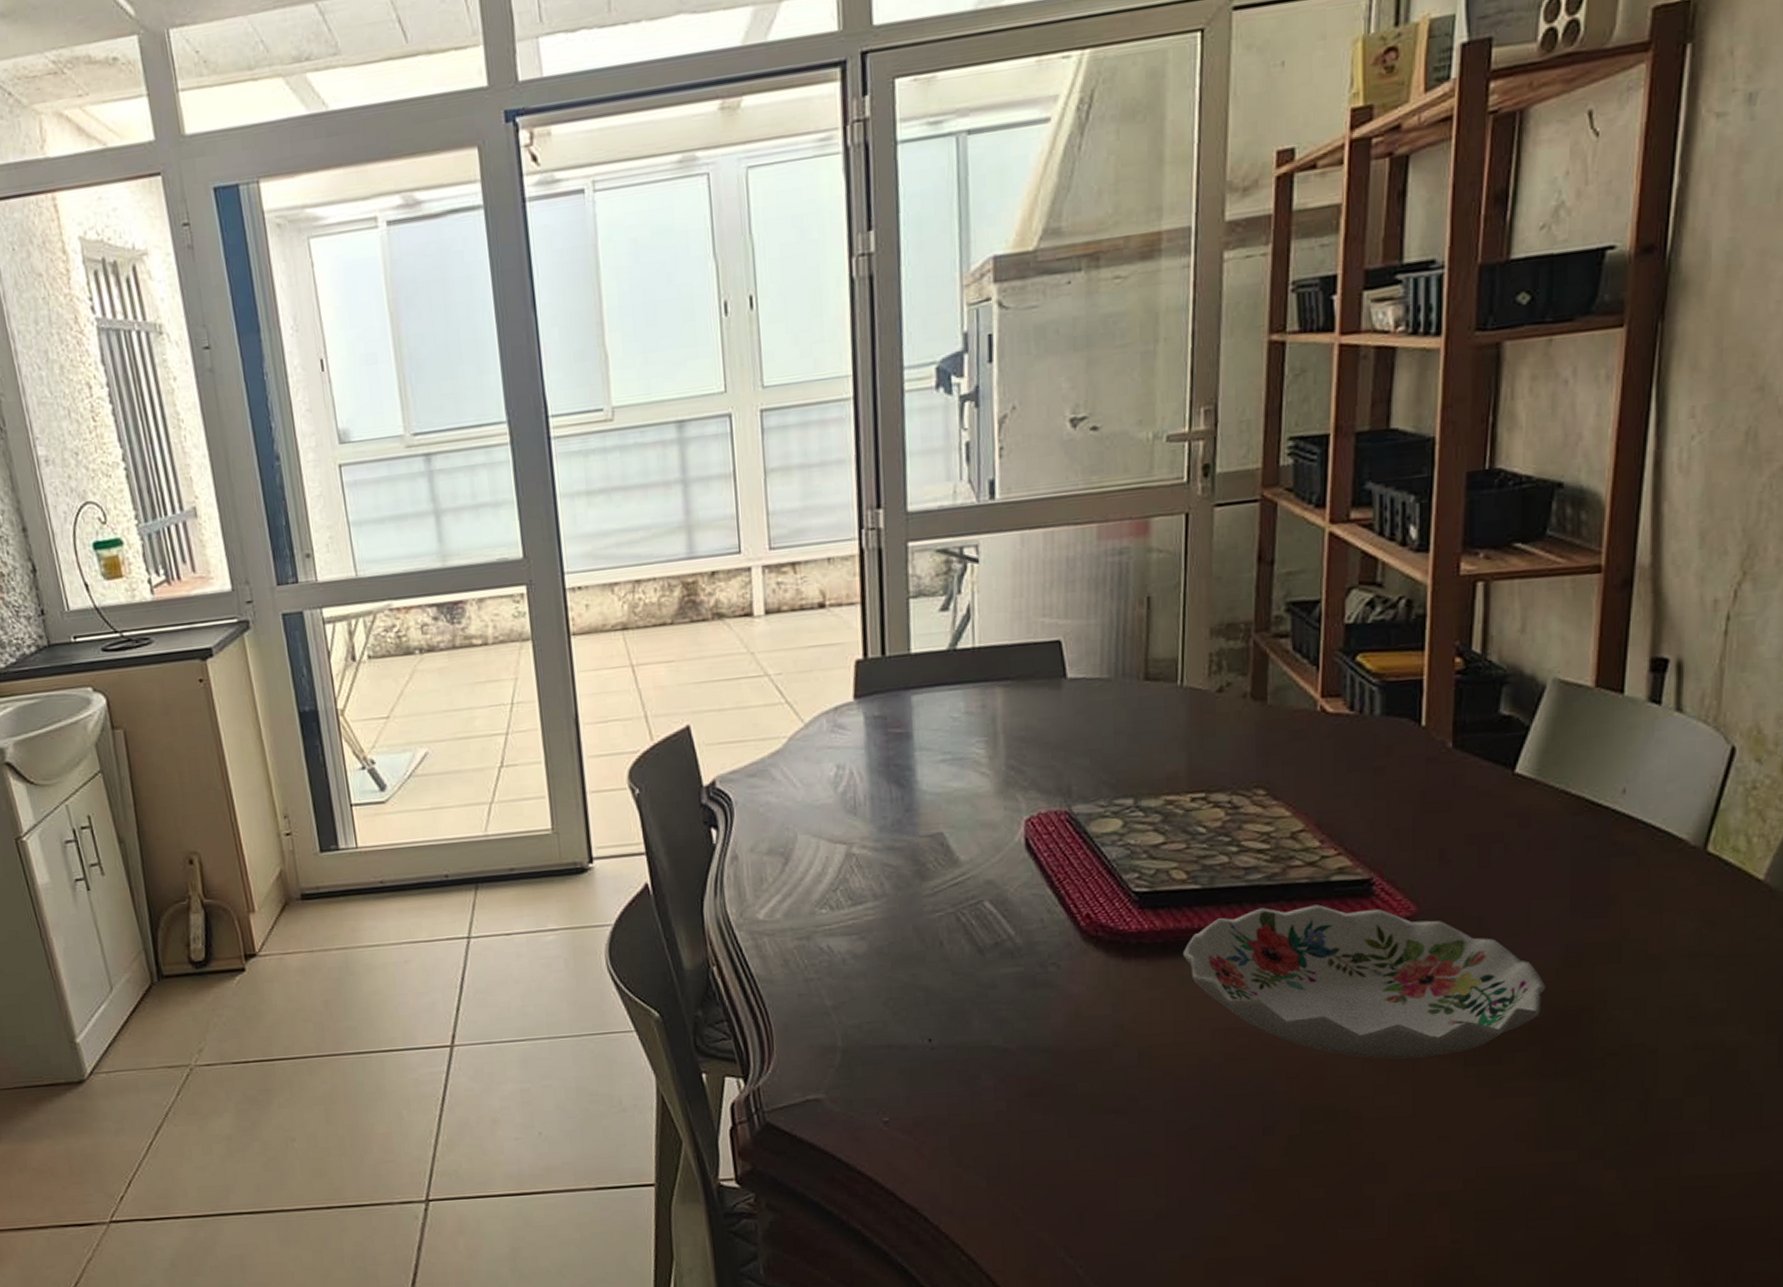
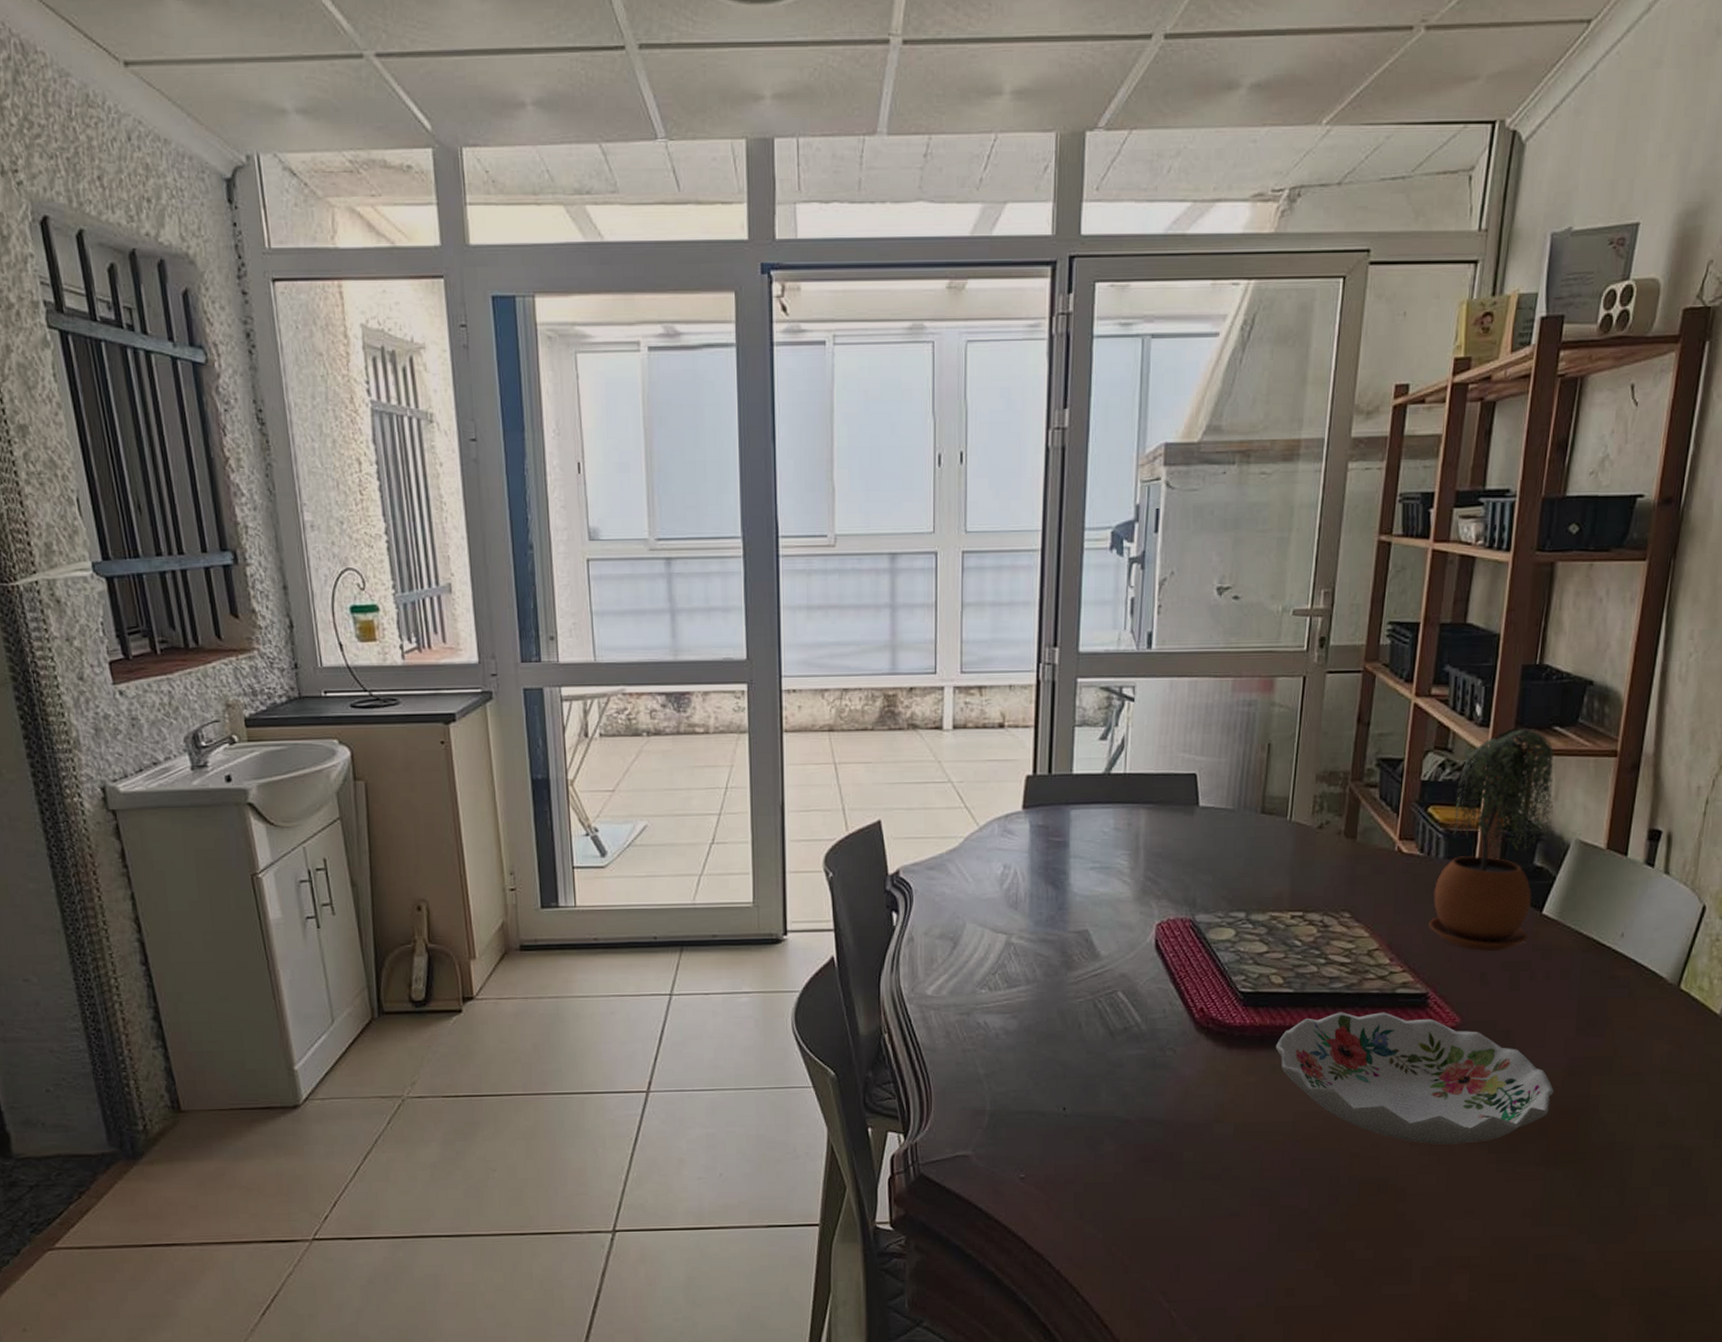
potted plant: none [1366,548,1520,823] -> present [1428,728,1554,952]

